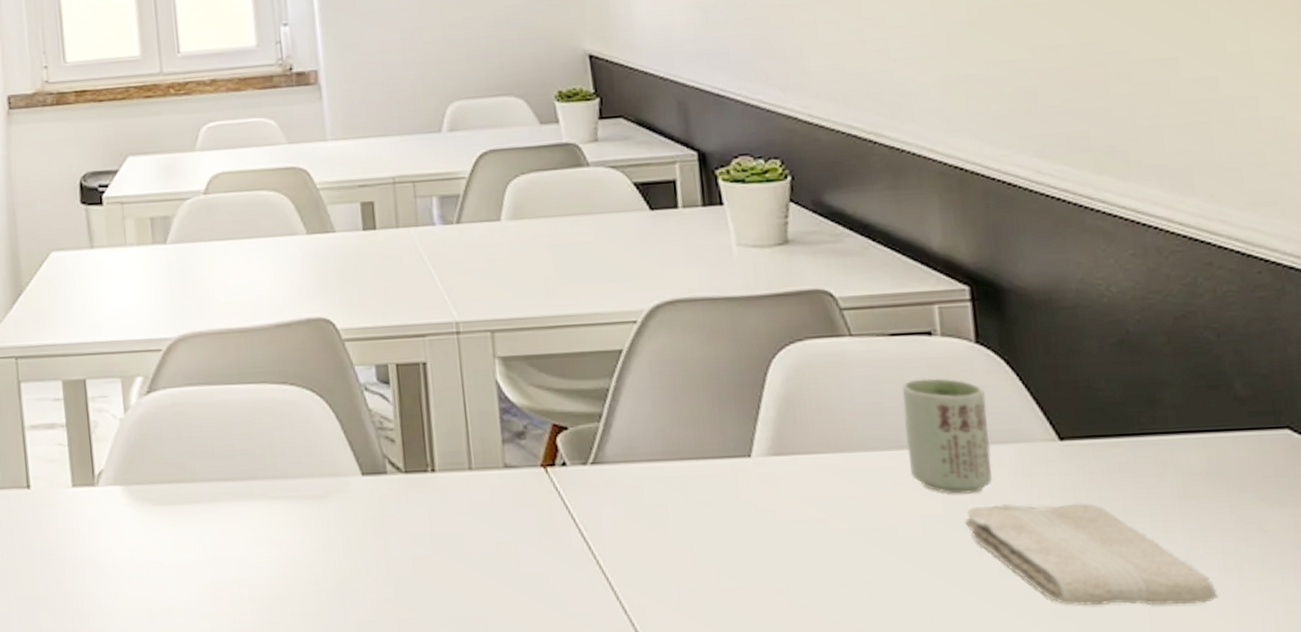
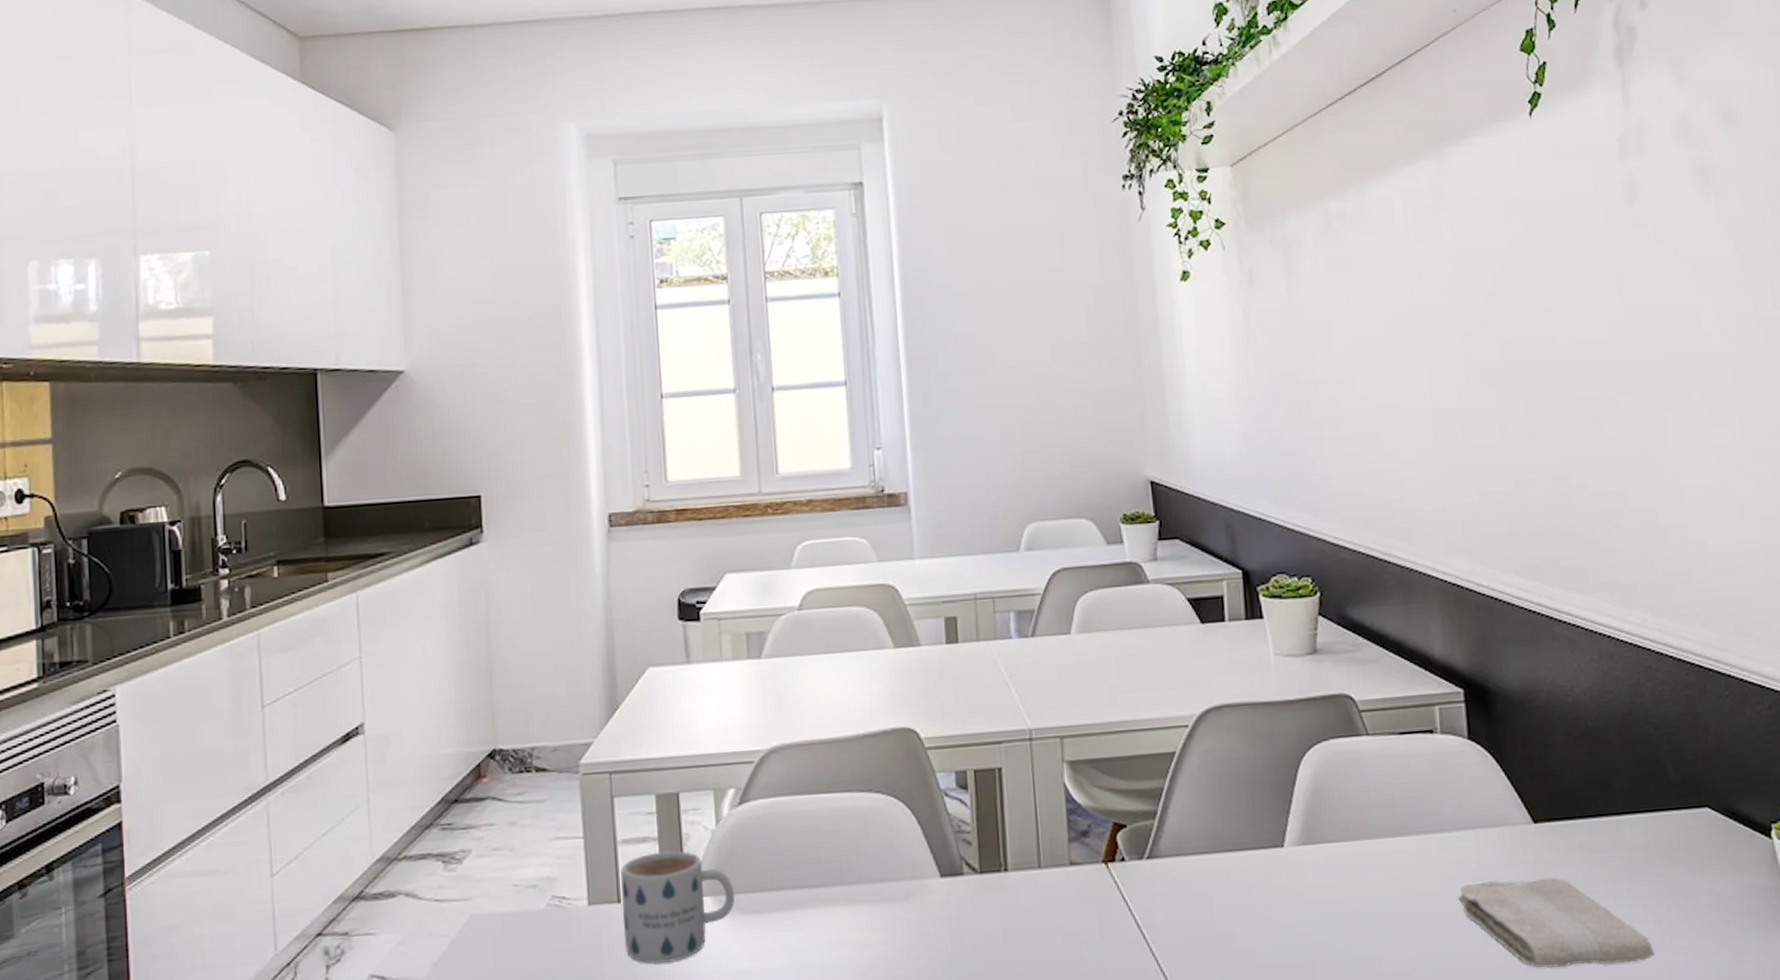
mug: none [29,438,146,552] -> present [621,850,736,964]
cup: present [902,377,993,494] -> none [1409,770,1481,874]

